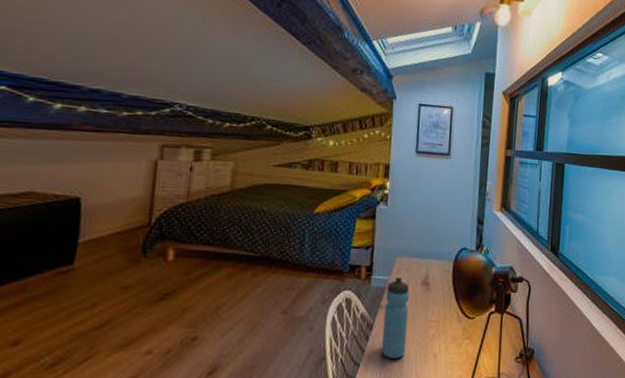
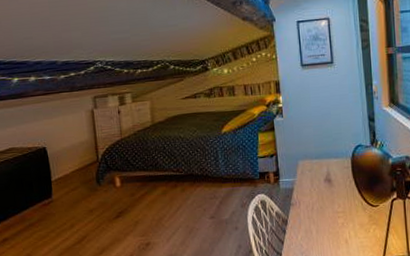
water bottle: present [381,277,410,358] -> none [294,178,320,247]

